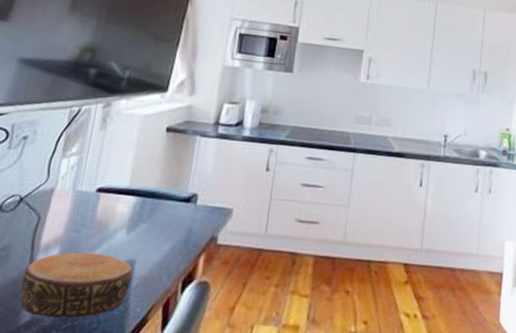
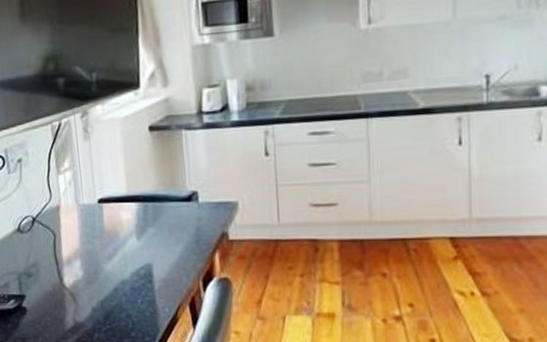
bowl: present [20,252,133,319] -> none [56,261,153,323]

